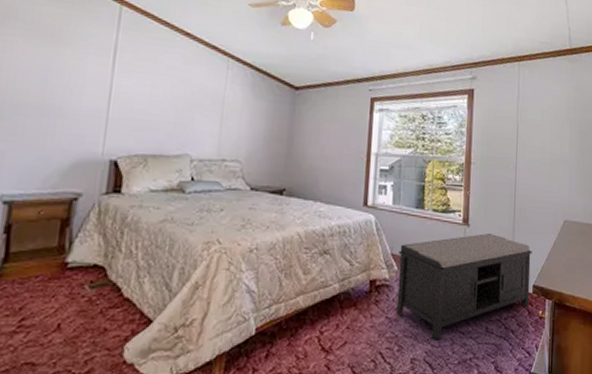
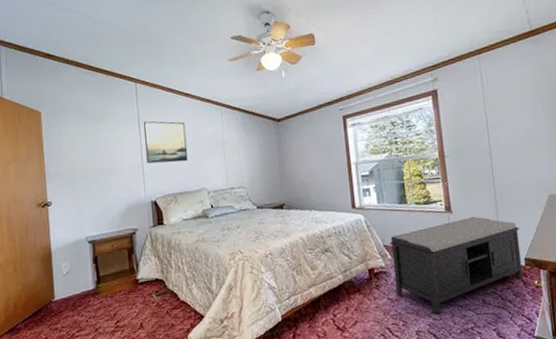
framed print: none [115,55,178,117] -> present [144,121,188,164]

